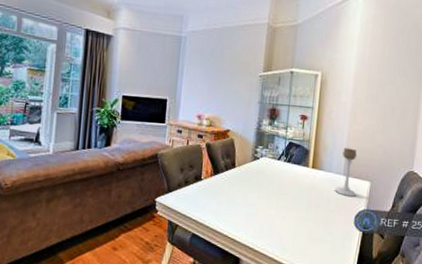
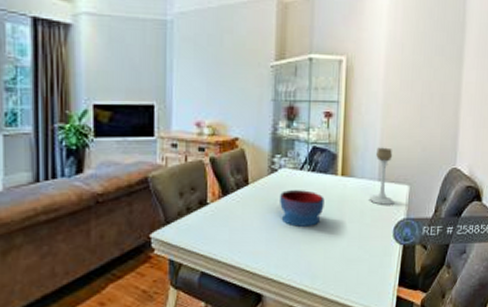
bowl: none [259,175,297,207] -> present [280,190,325,227]

